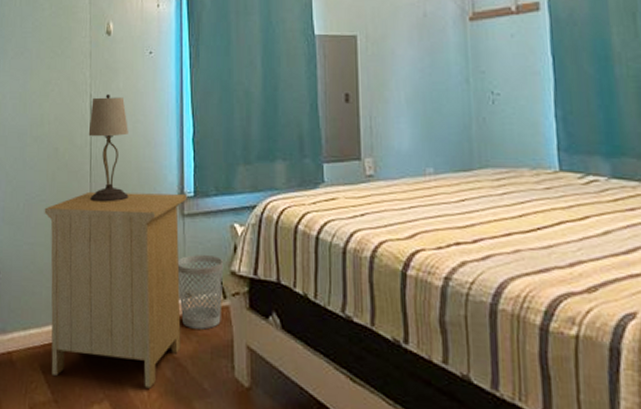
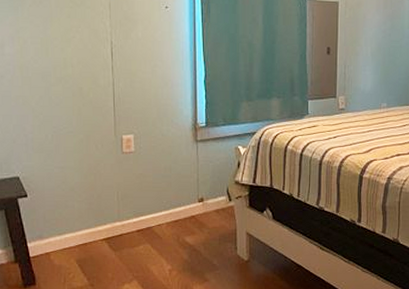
nightstand: present [44,191,186,389] -> none [72,124,199,268]
table lamp: present [88,94,129,202] -> none [110,42,149,132]
wastebasket: present [177,255,224,330] -> none [192,170,230,224]

